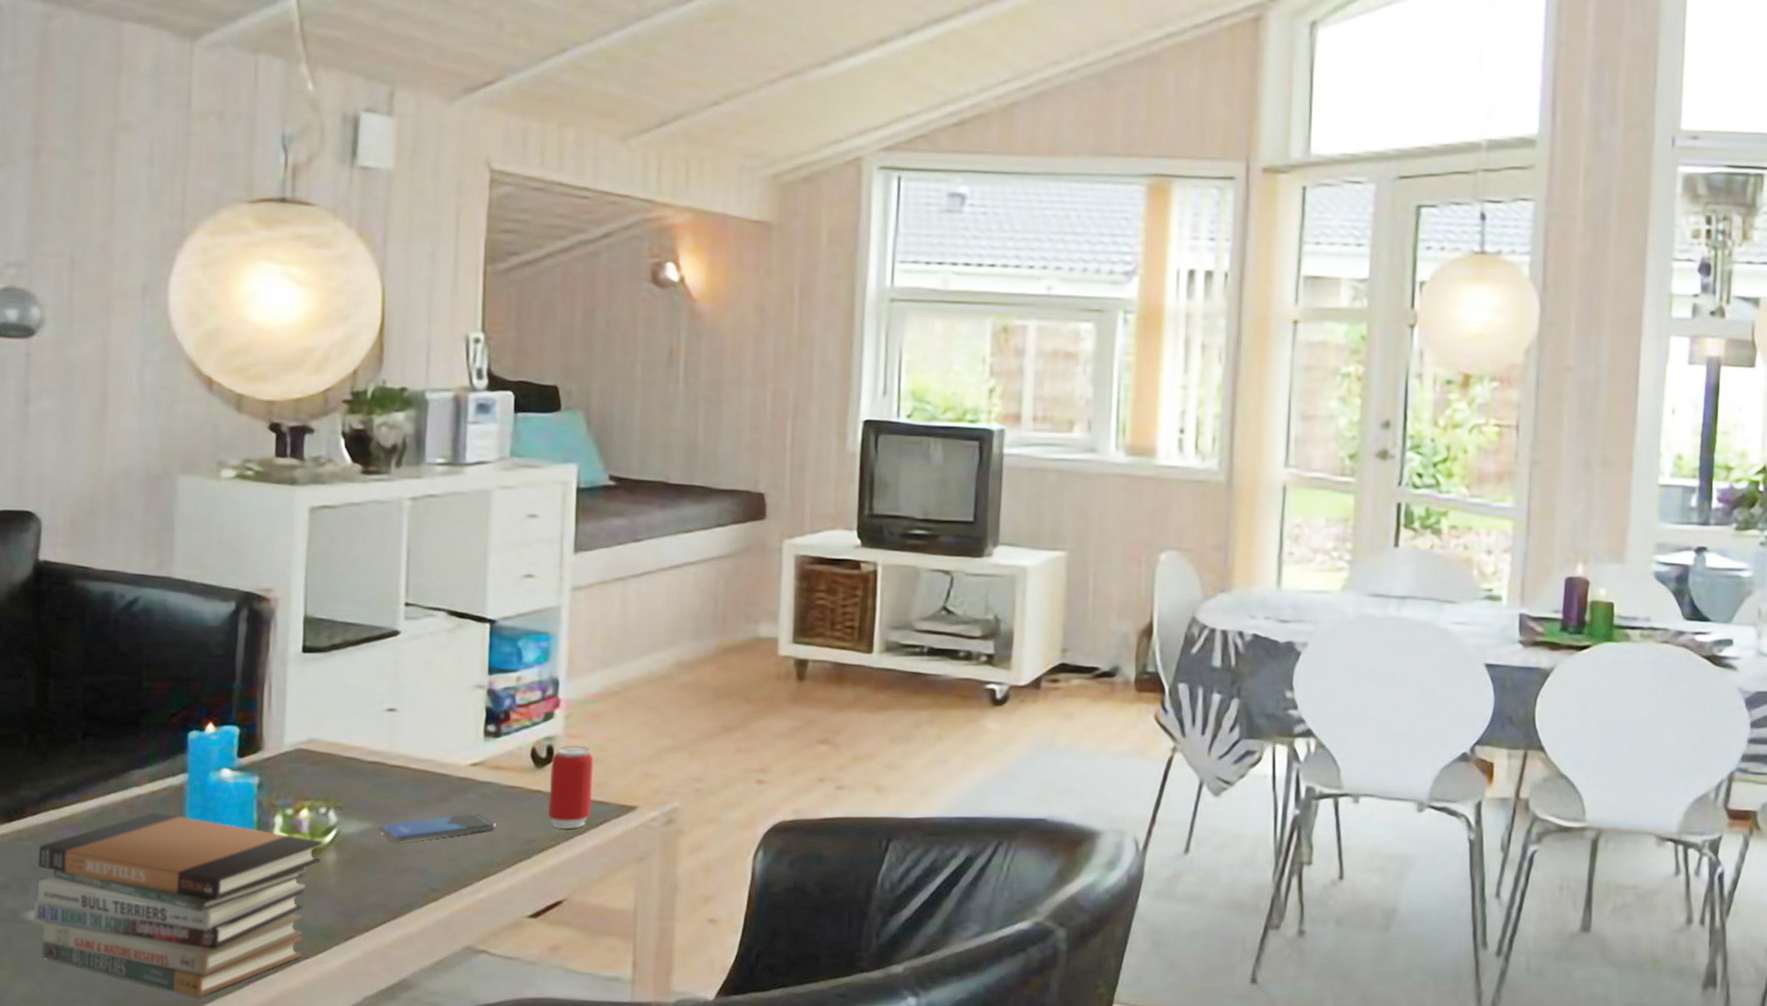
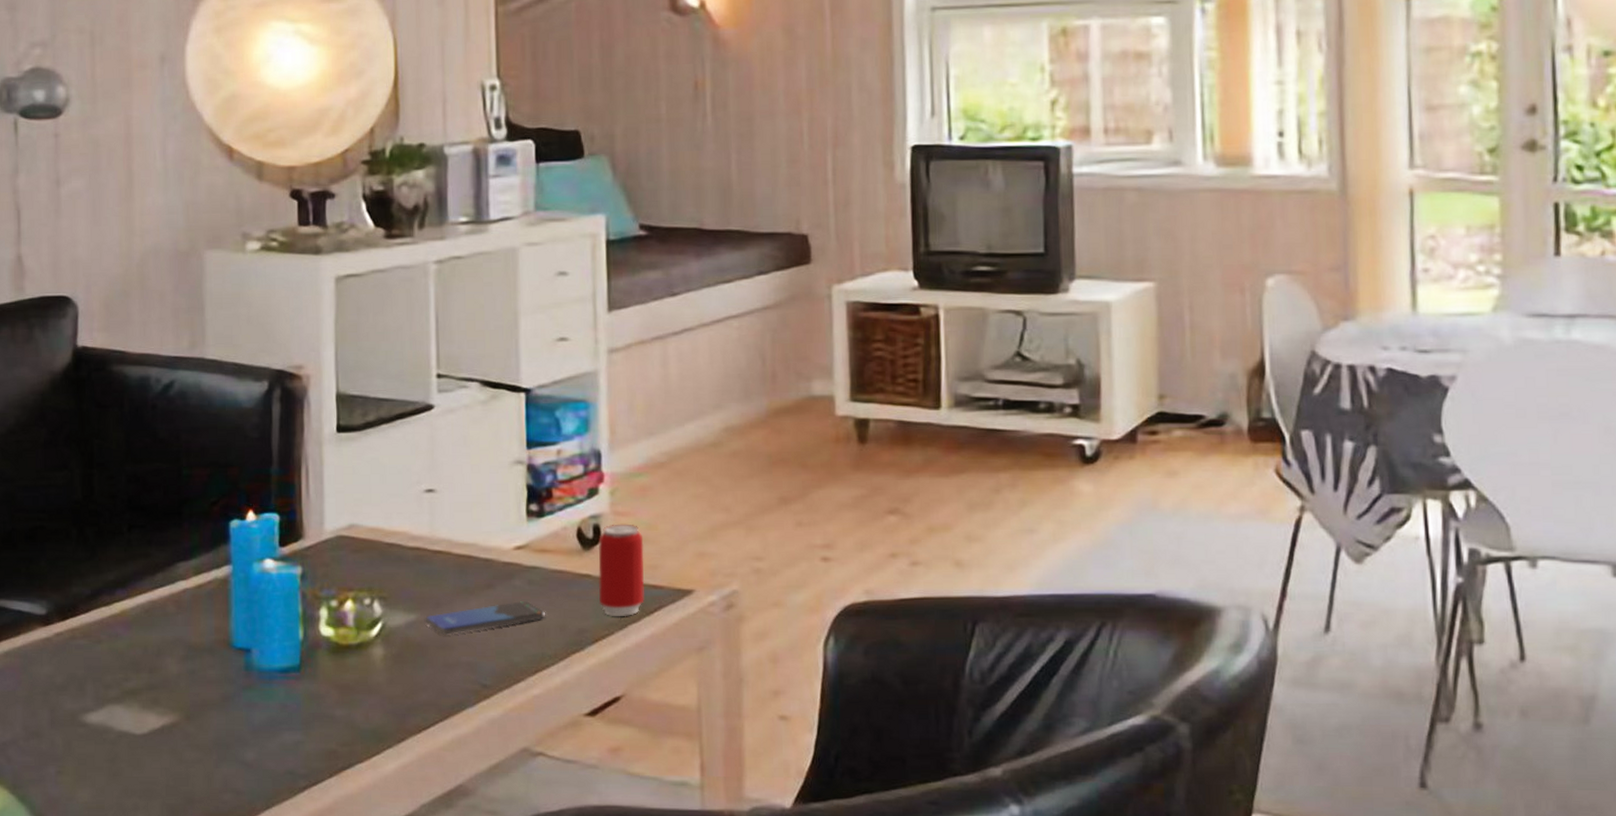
book stack: present [34,812,322,997] -> none [91,606,369,805]

